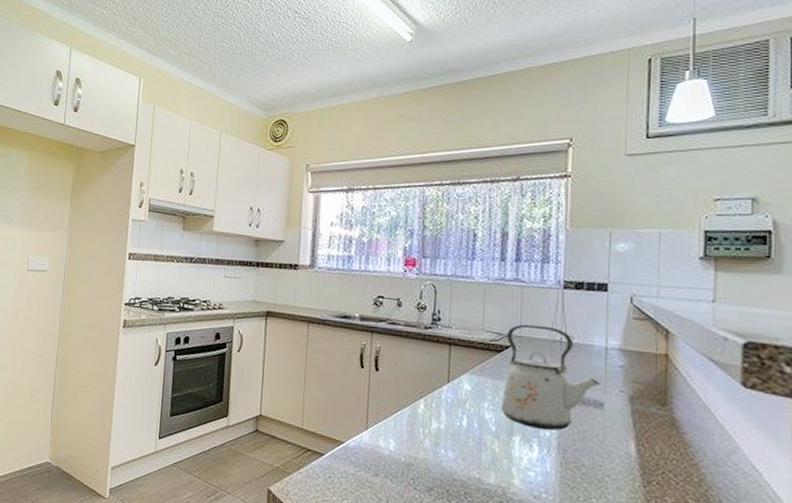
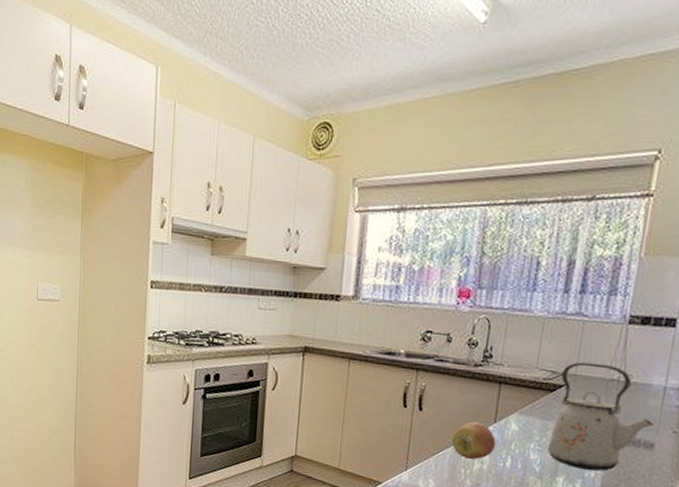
apple: none [408,381,451,419] -> present [451,421,497,460]

